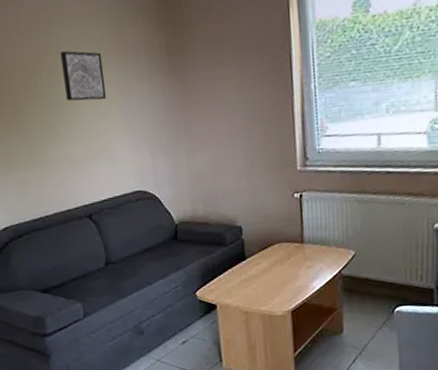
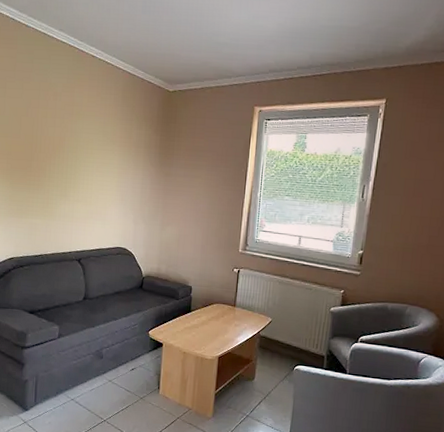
wall art: present [60,50,107,101] -> none [80,136,112,177]

